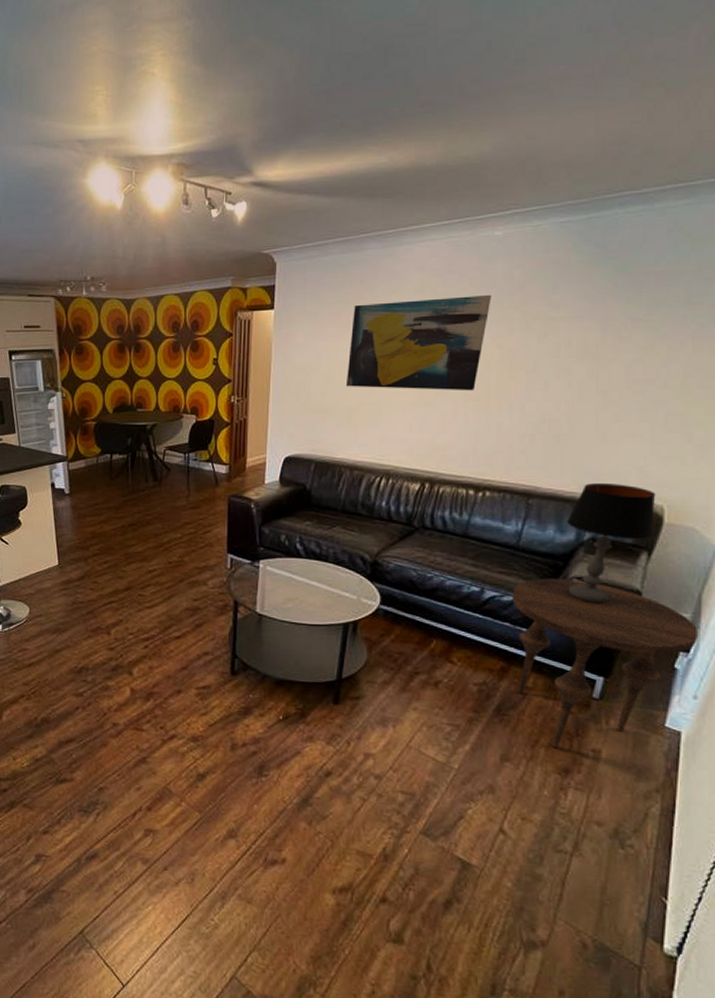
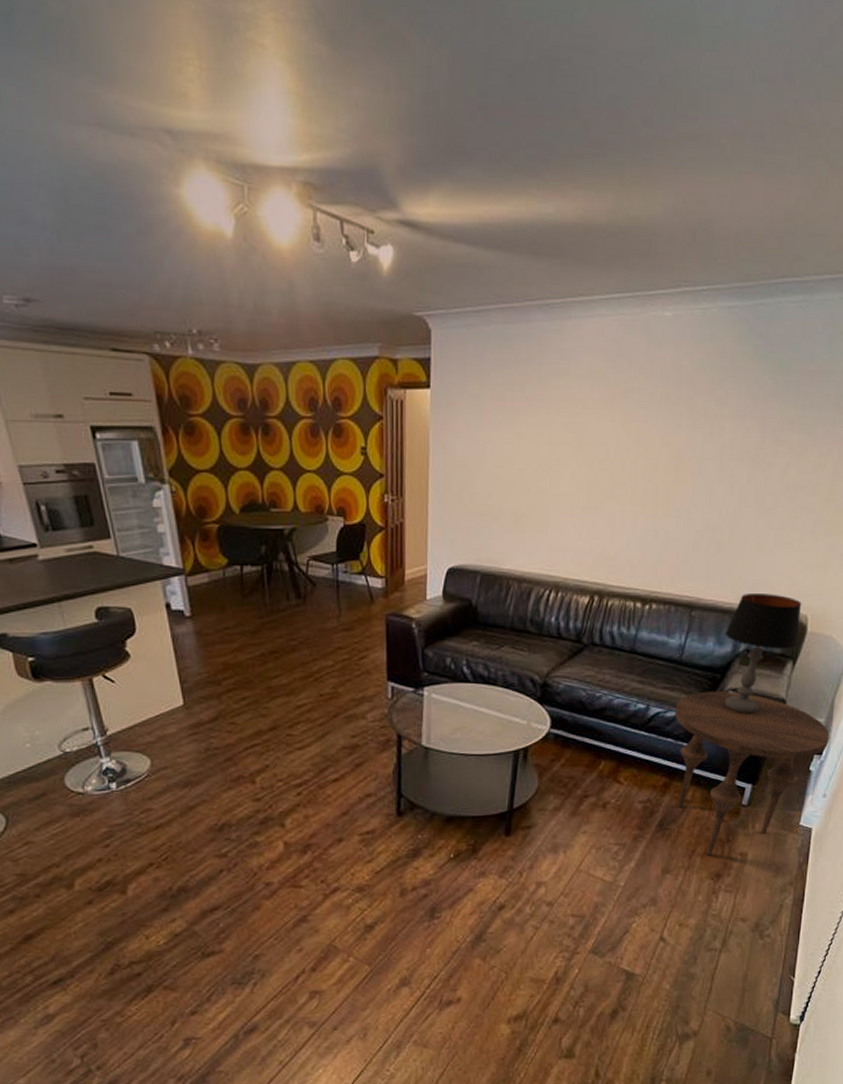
wall art: present [345,294,491,391] -> none [512,385,661,494]

